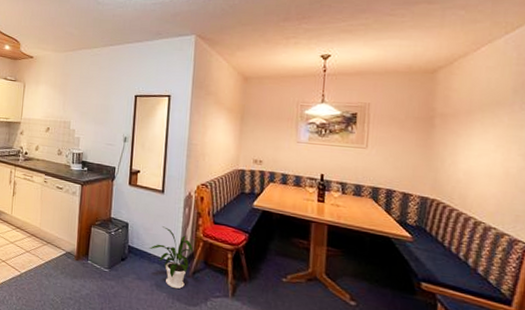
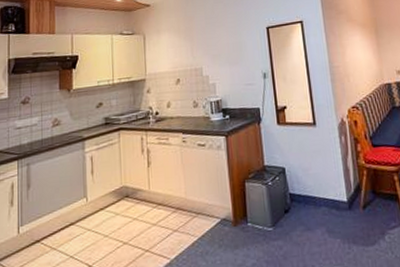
house plant: present [149,226,193,290] -> none [312,162,358,231]

